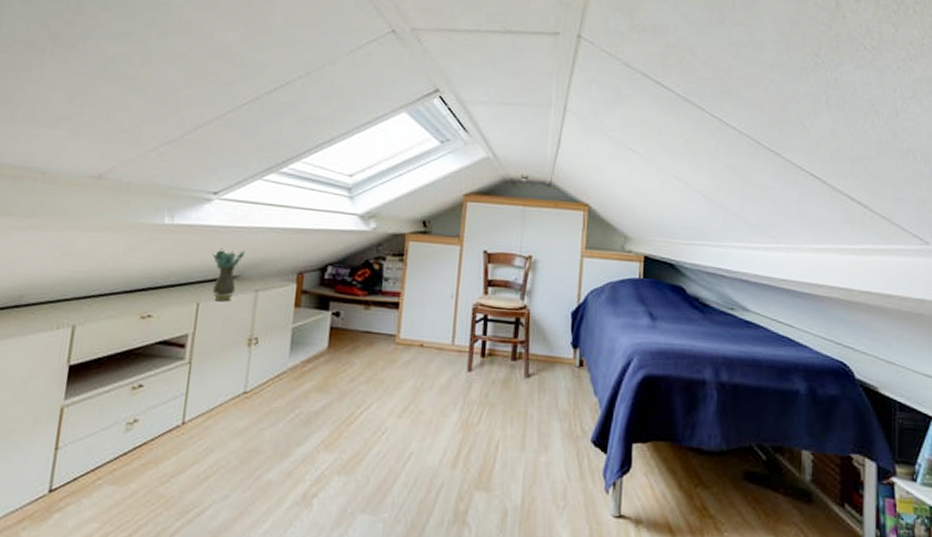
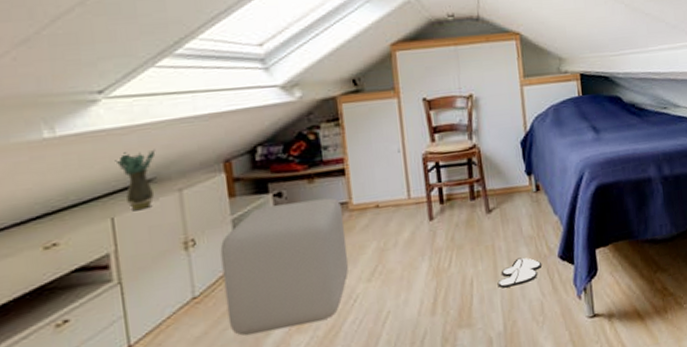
pouf: none [268,322,390,445] -> present [220,197,349,336]
slippers: none [523,432,573,461] -> present [497,257,543,289]

